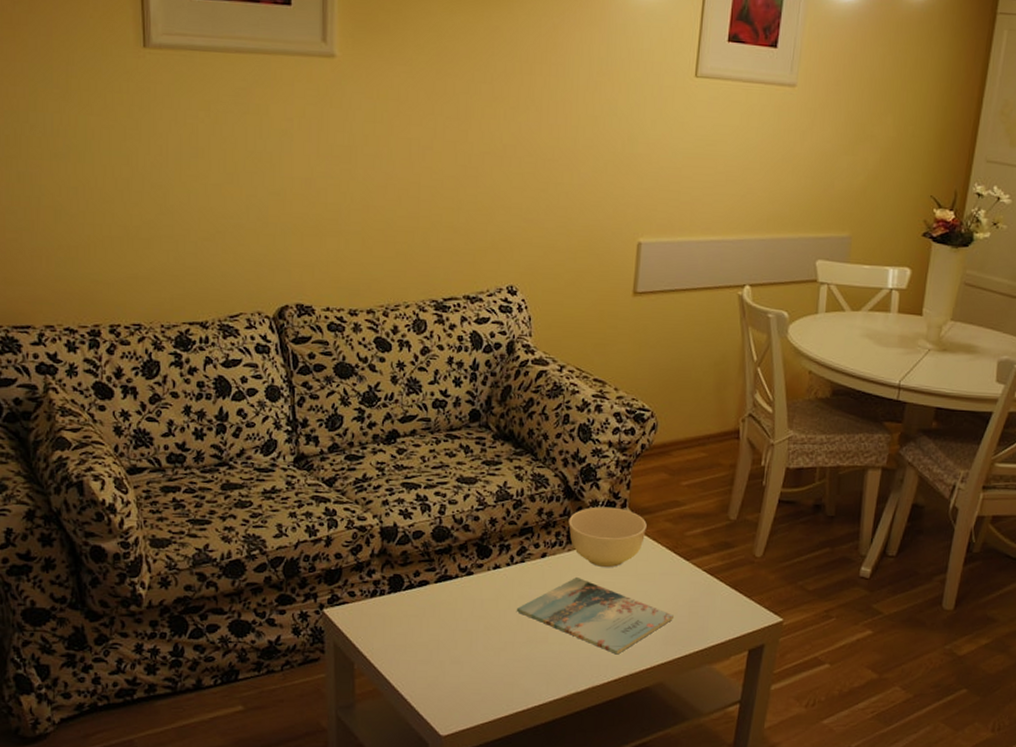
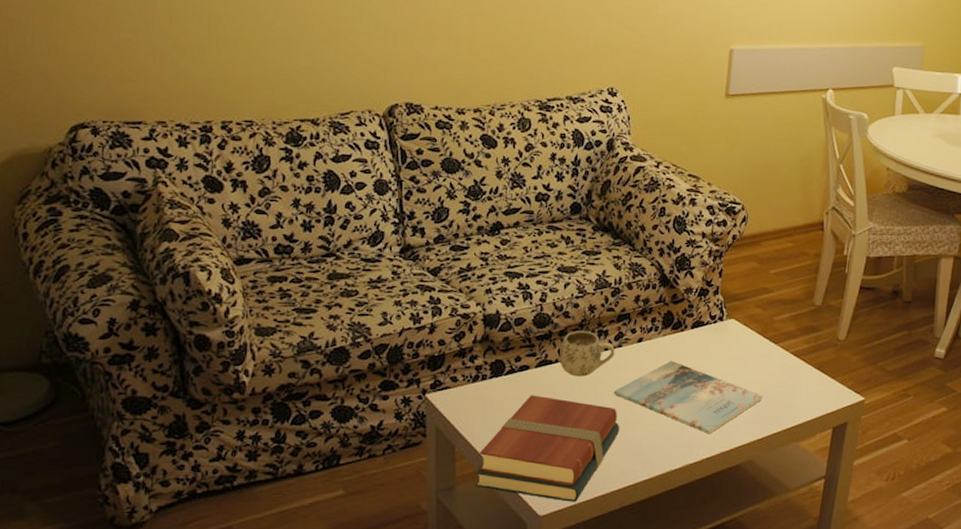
books: none [375,611,524,722] -> present [475,395,620,502]
mug: none [460,545,518,593] -> present [559,331,615,377]
bowl: present [568,506,647,567] -> none [664,294,738,351]

